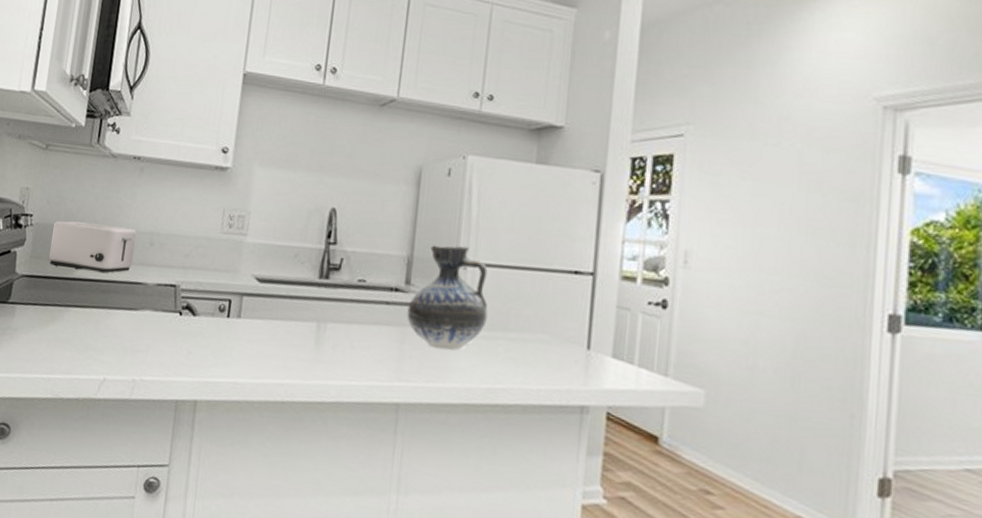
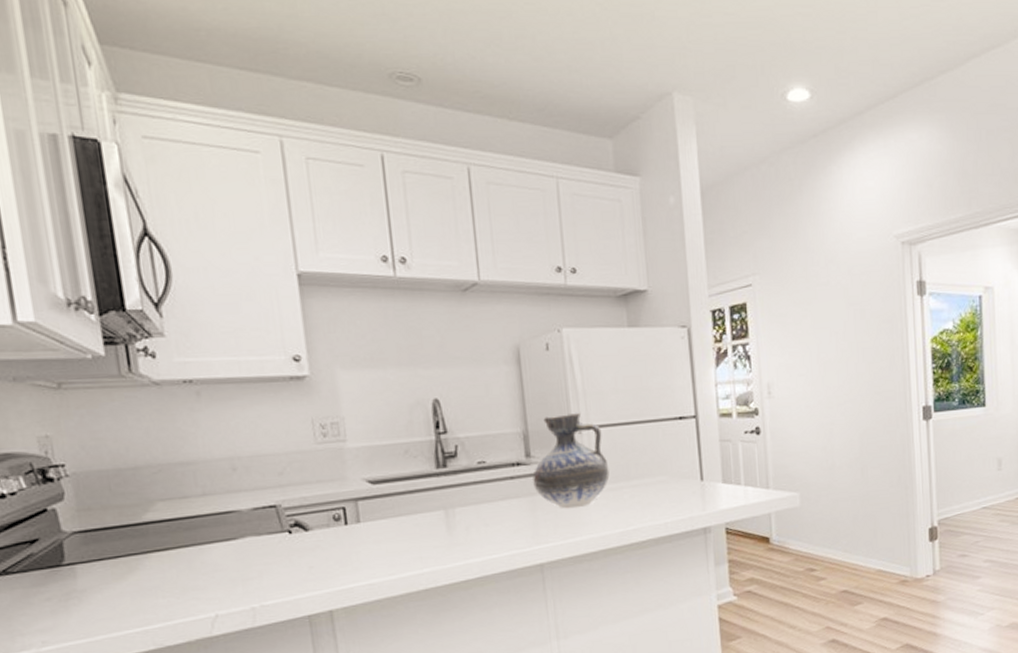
toaster: present [48,220,137,274] -> none [97,457,217,514]

